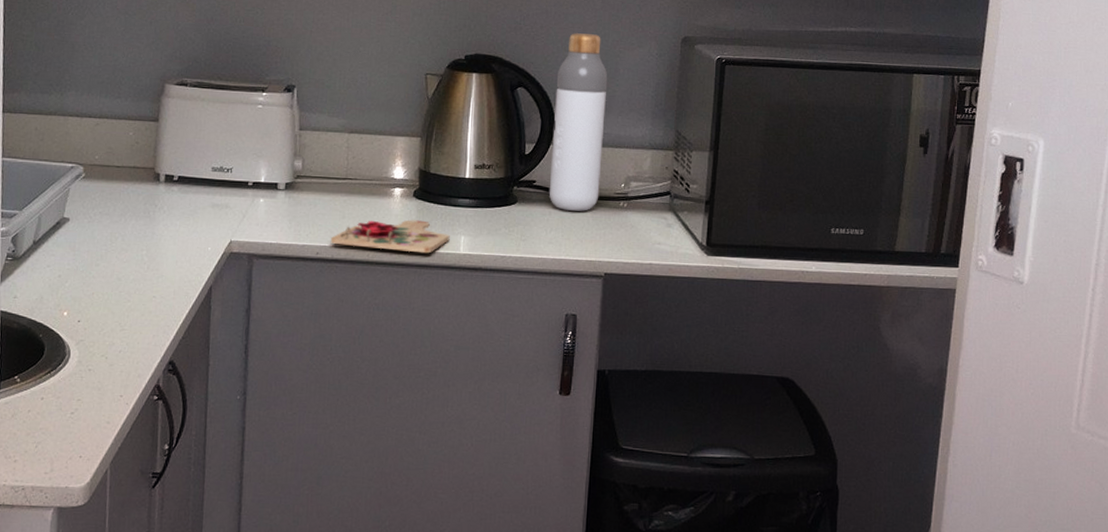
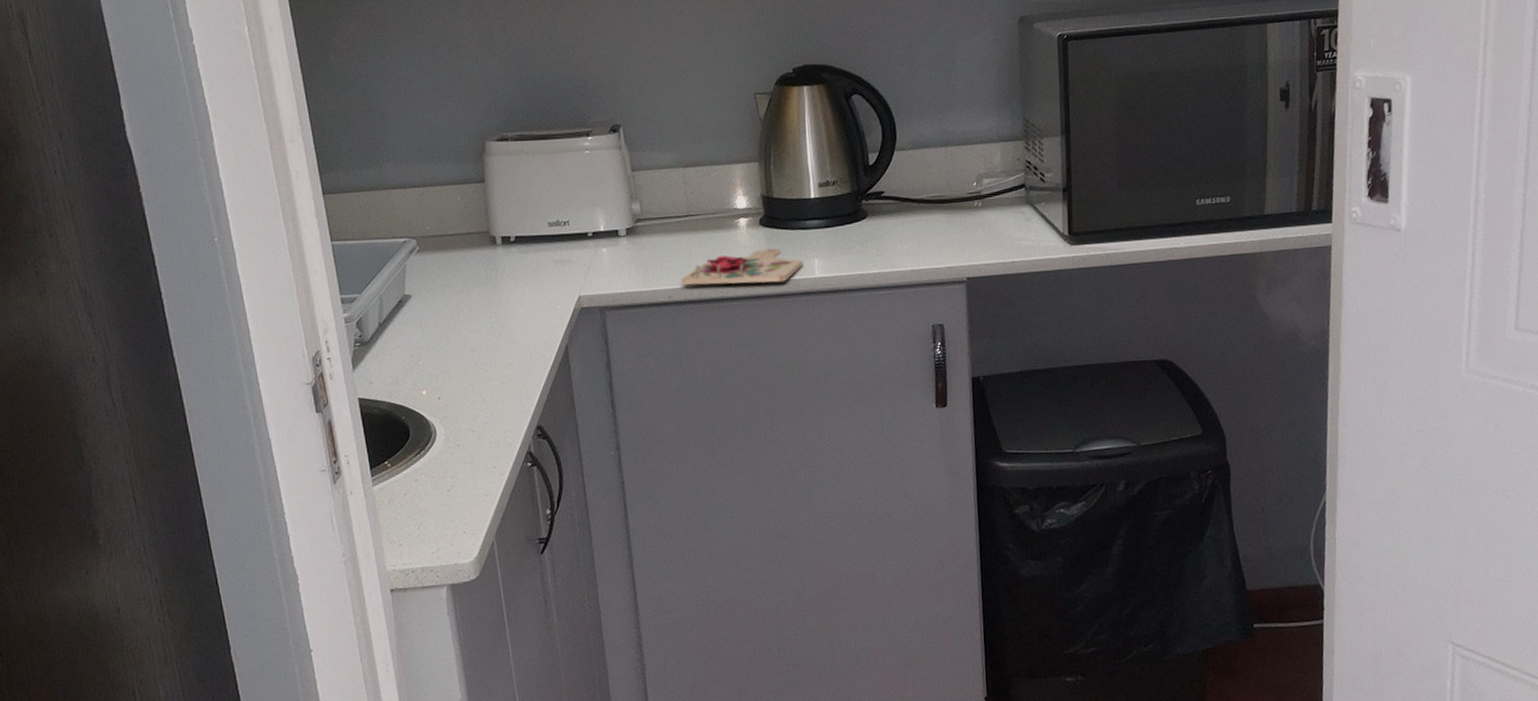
bottle: present [549,33,608,211] -> none [892,27,952,218]

